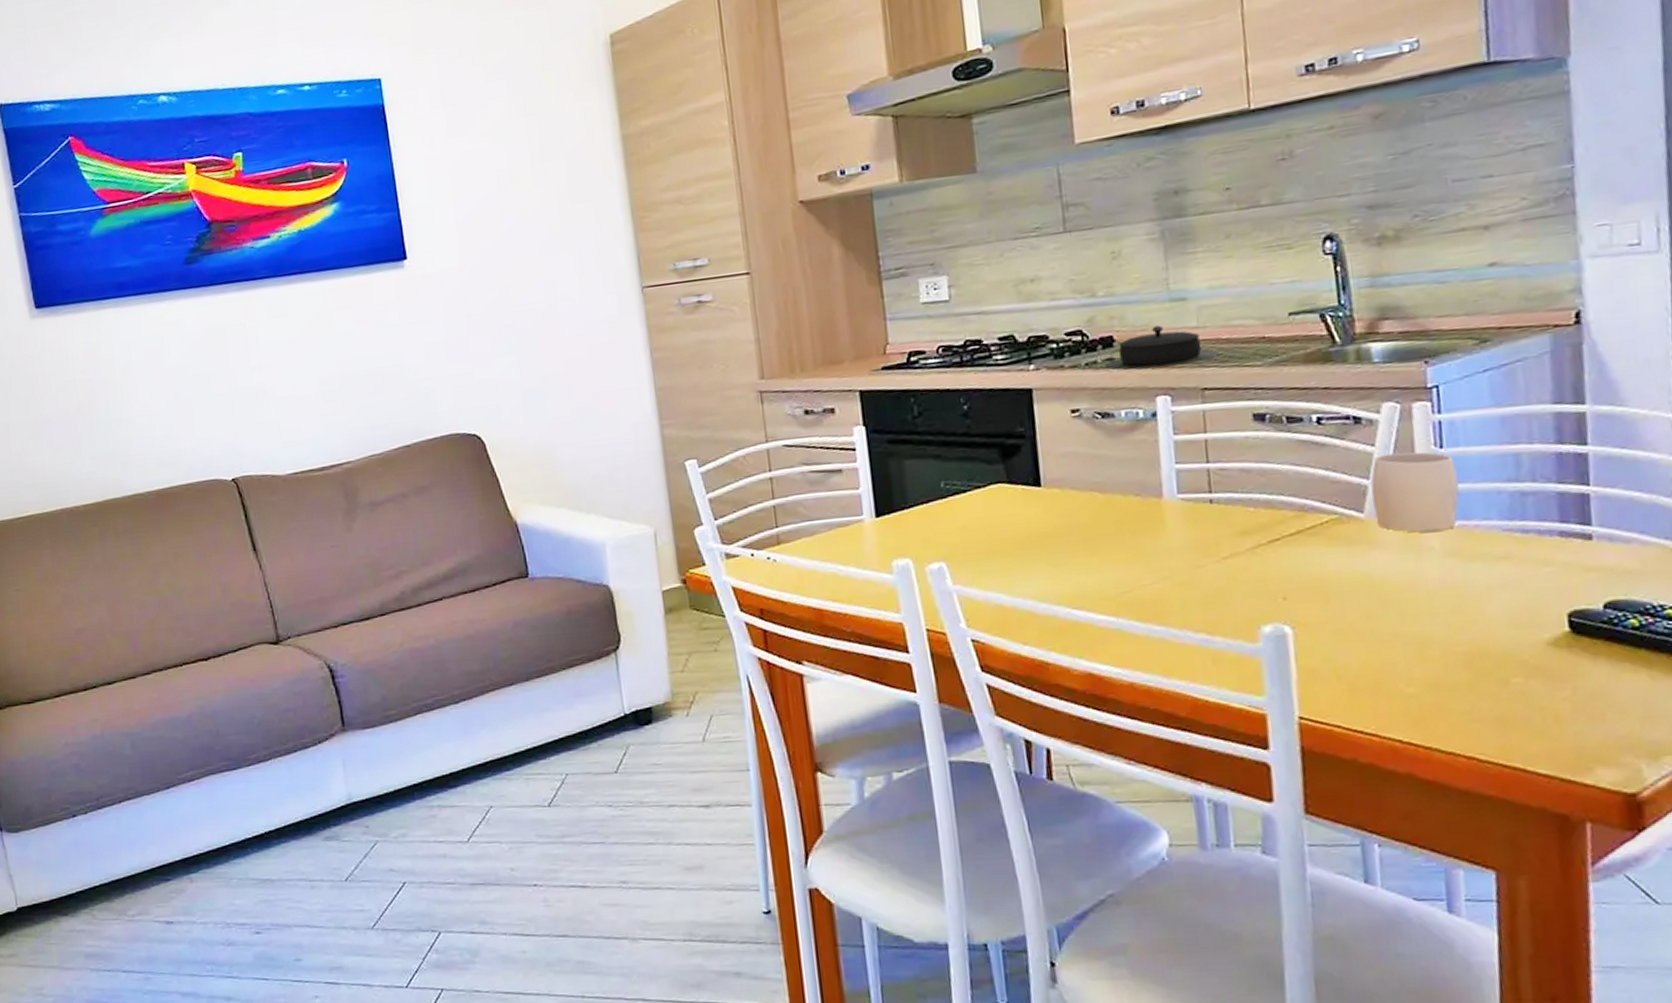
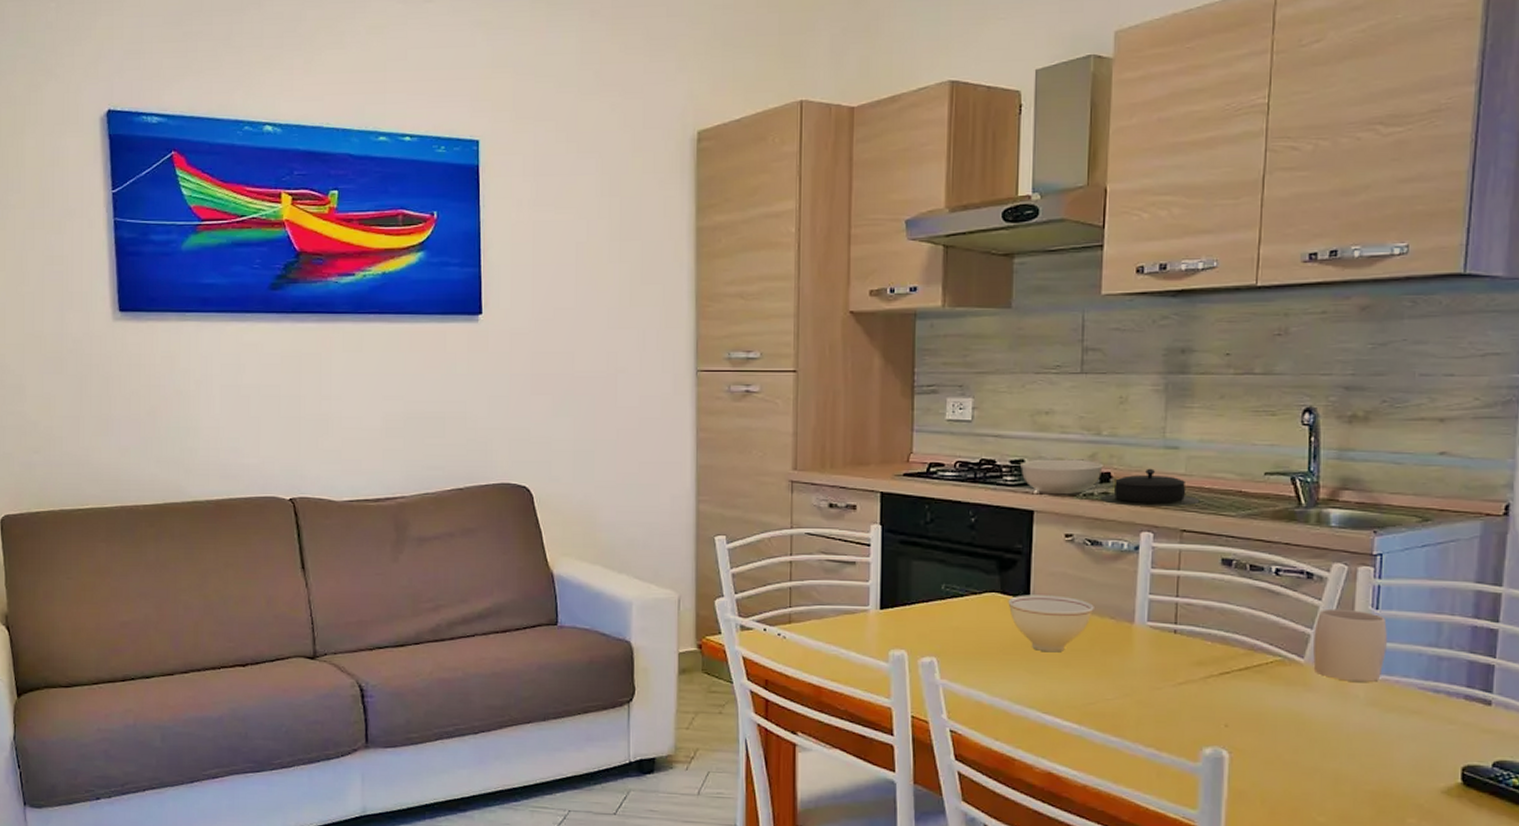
bowl: none [1010,325,1104,370] -> present [1021,459,1103,496]
bowl: none [1016,478,1115,542] -> present [1008,595,1094,653]

